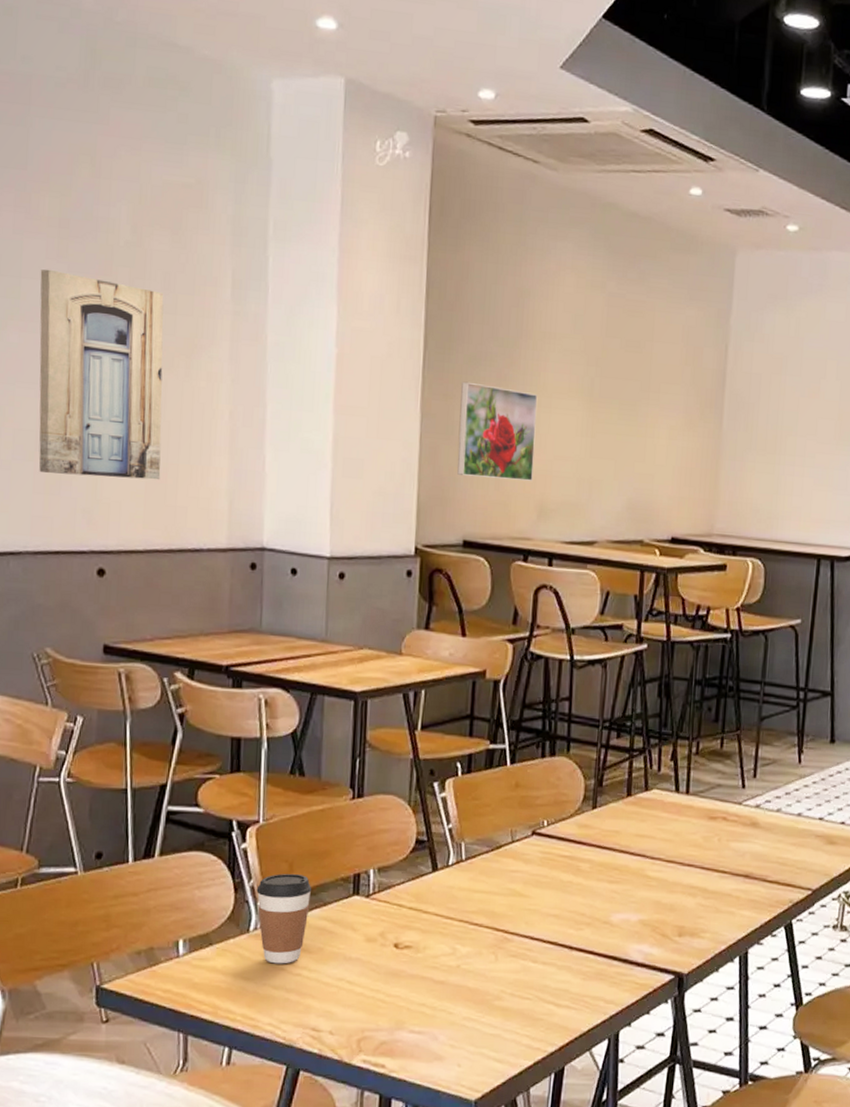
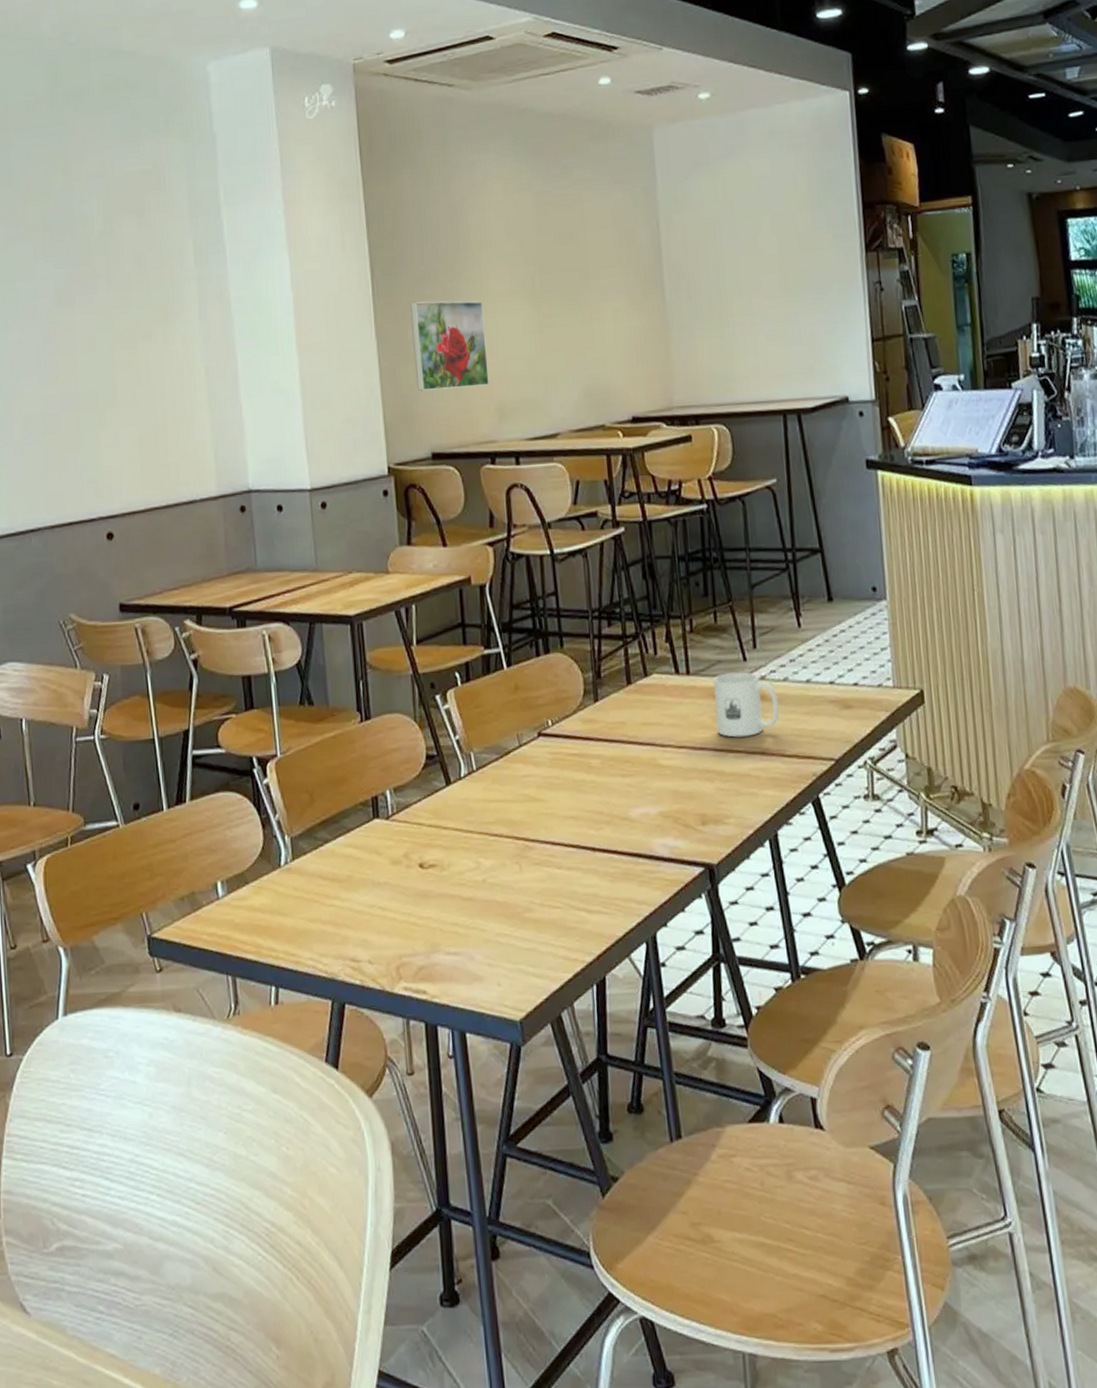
wall art: present [38,269,164,480] -> none [31,269,152,453]
coffee cup: present [256,873,312,964] -> none [282,803,334,897]
mug: none [707,797,769,859] -> present [713,672,780,738]

